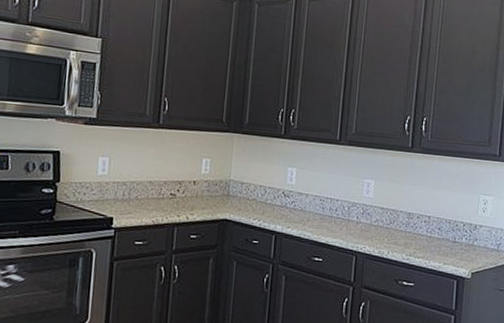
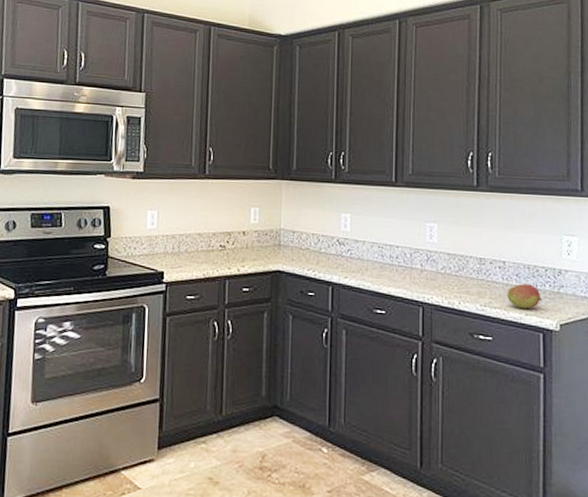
fruit: none [429,236,459,259] -> present [507,284,543,310]

